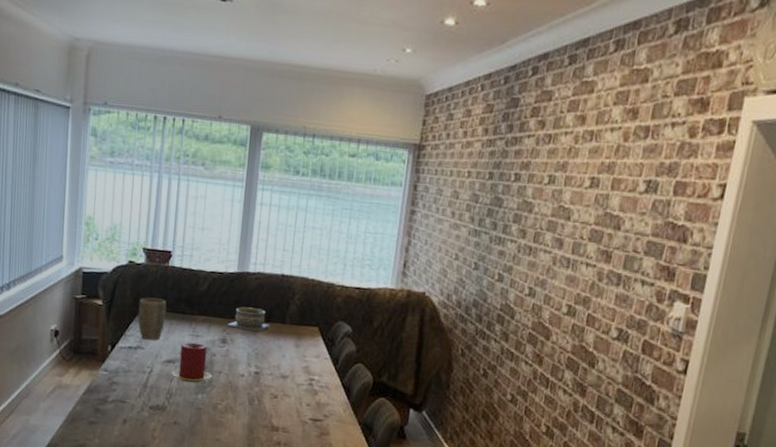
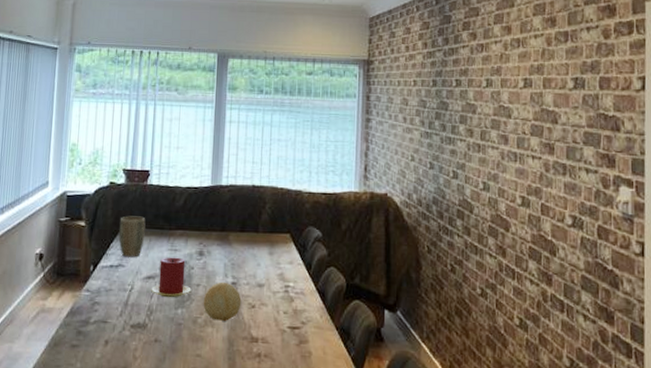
decorative ball: none [224,370,264,410] -> present [203,281,242,322]
bowl: present [226,307,270,332] -> none [203,219,244,242]

